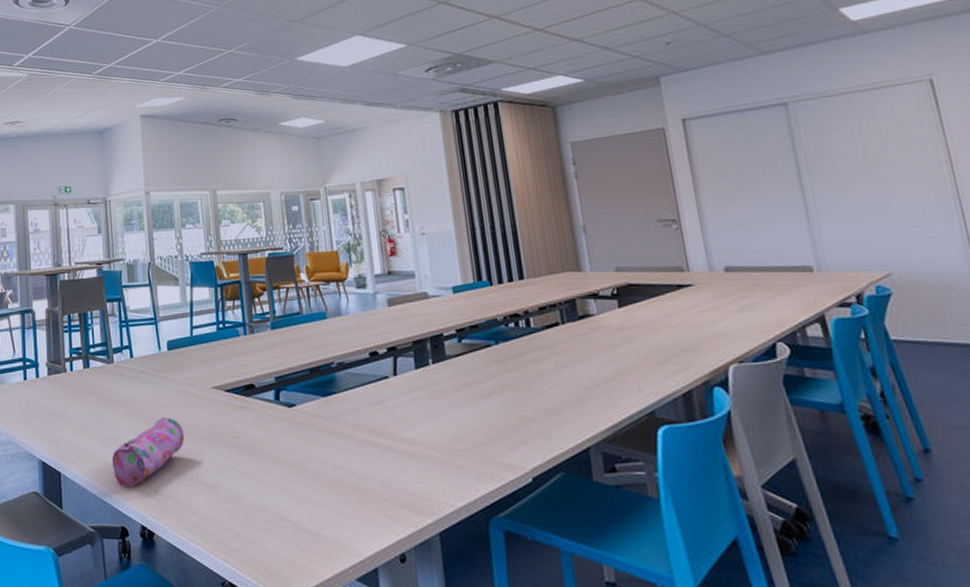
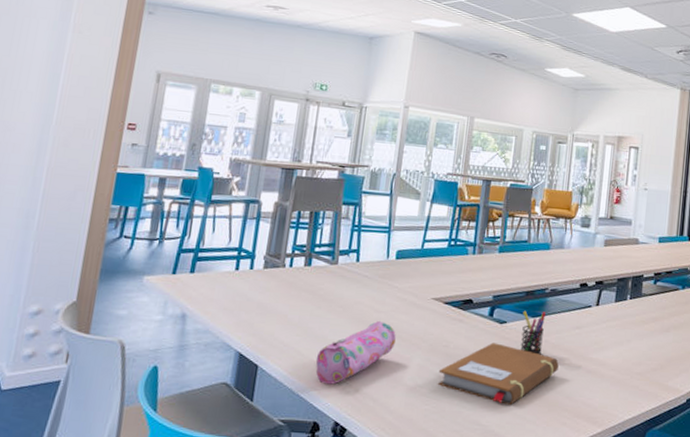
notebook: none [234,429,365,497] -> present [437,343,559,405]
pen holder: none [311,389,342,438] -> present [520,310,546,355]

